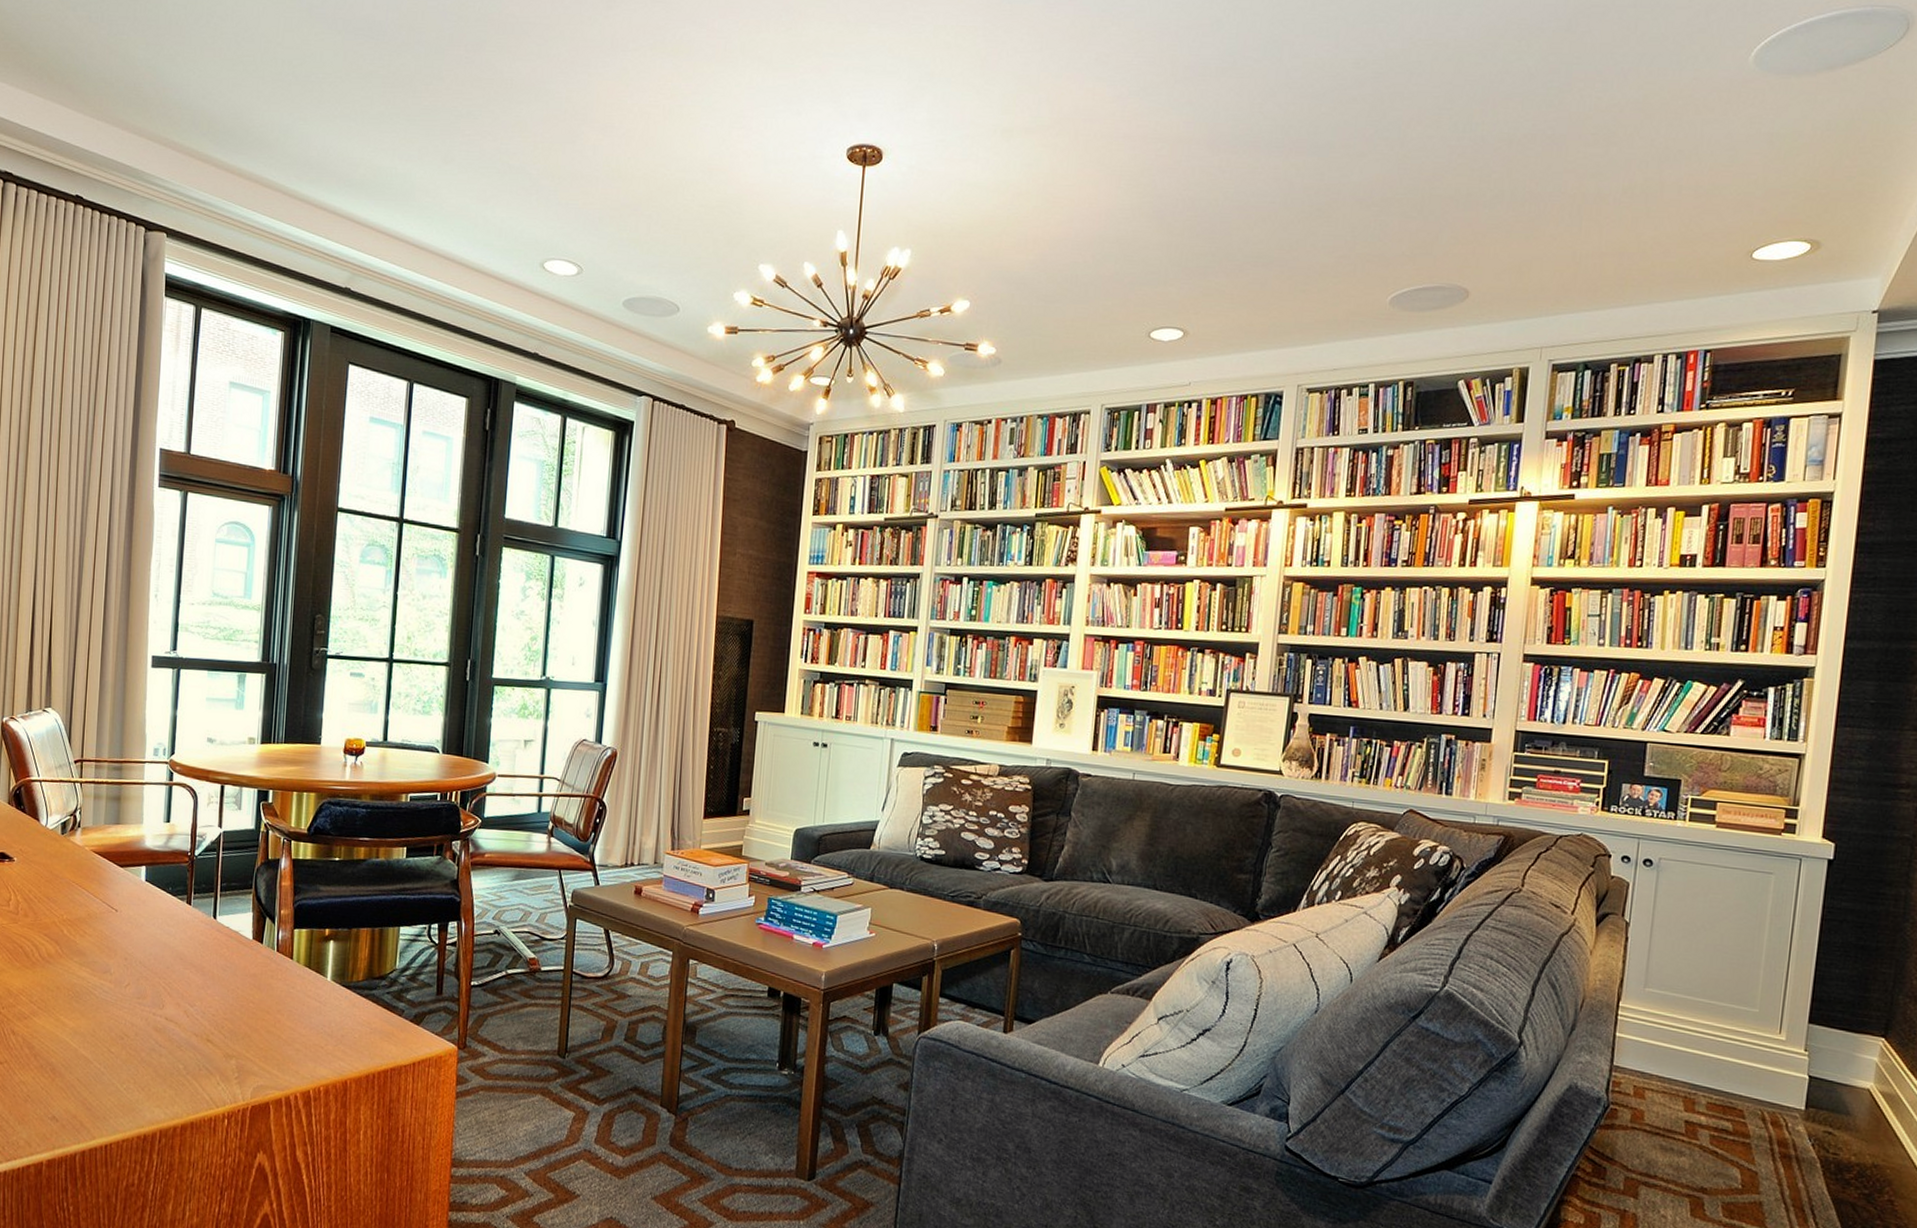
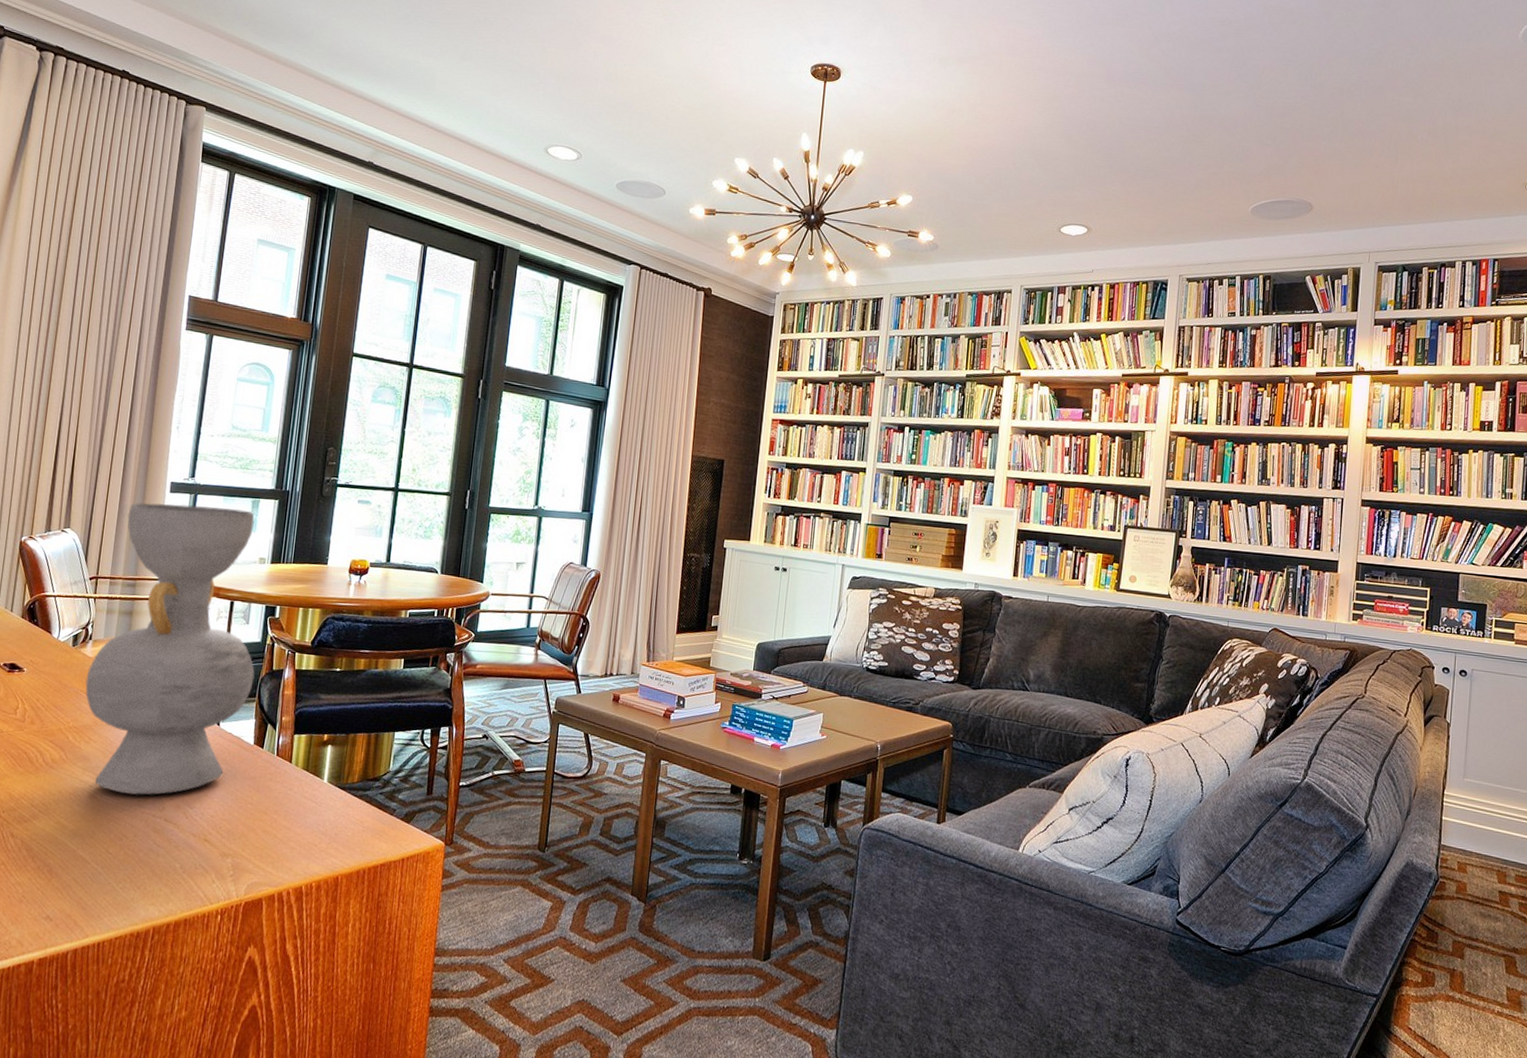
decorative vase: none [77,679,250,993] -> present [85,503,255,795]

